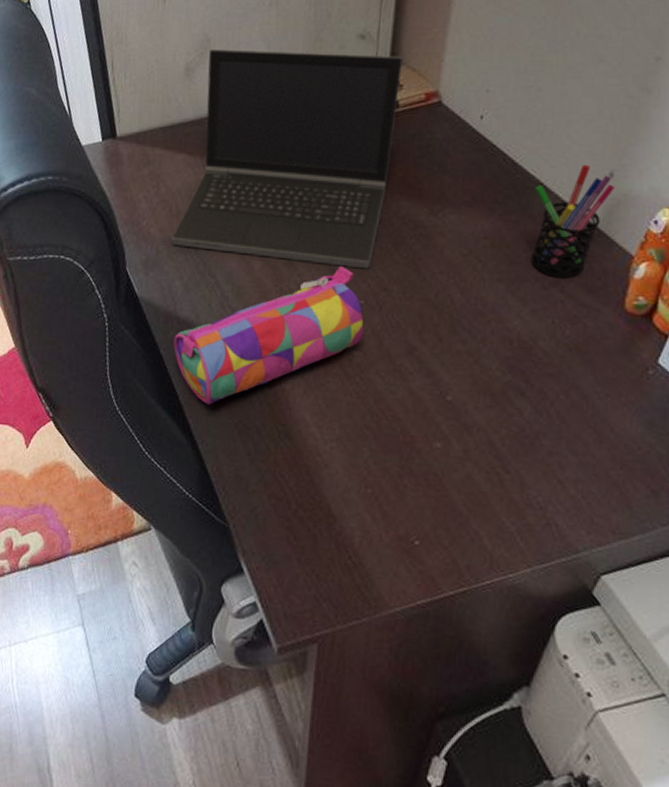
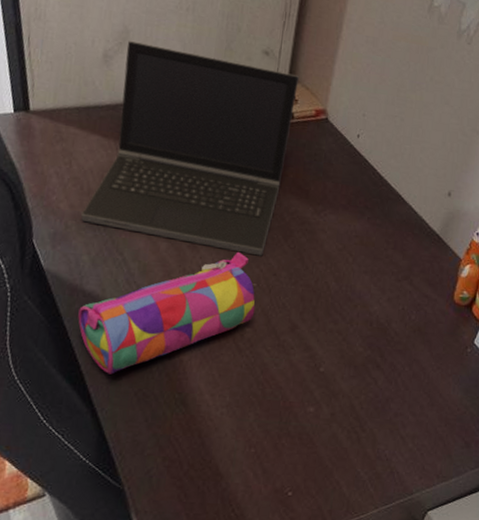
pen holder: present [531,164,614,278] -> none [389,183,451,273]

